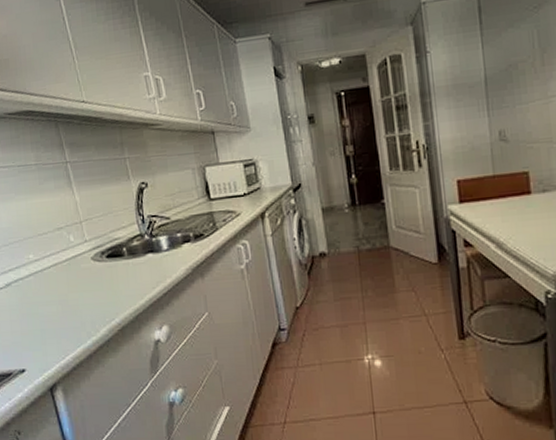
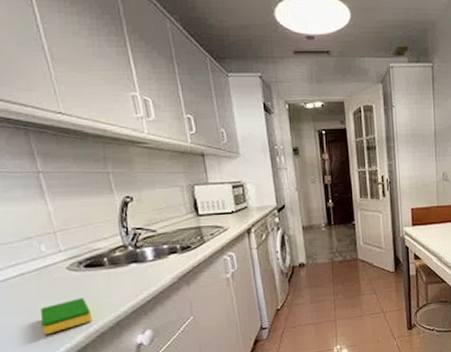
dish sponge: none [71,289,115,327] -> present [41,298,93,335]

